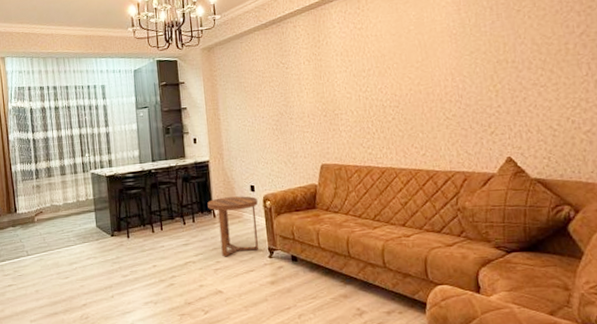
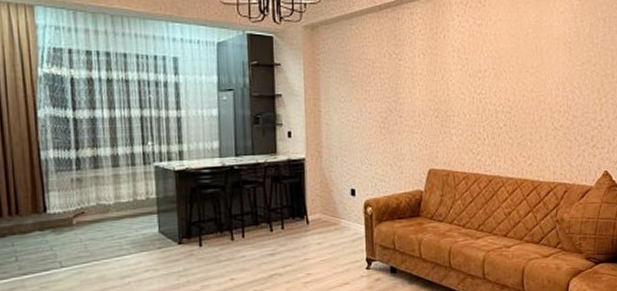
side table: present [207,196,258,257] -> none [300,200,357,269]

